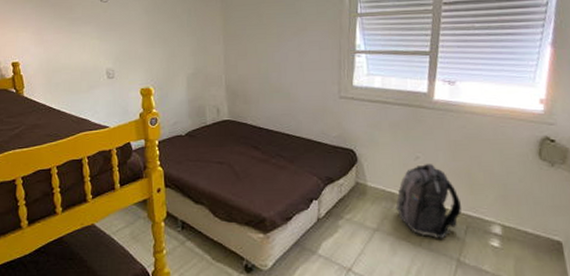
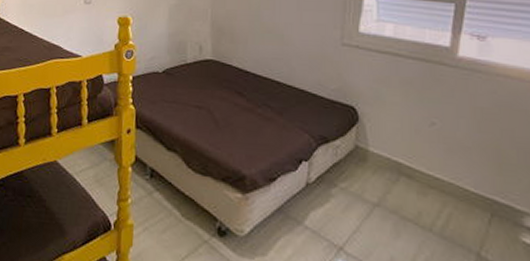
backpack: present [395,163,462,239] -> none [402,131,486,226]

